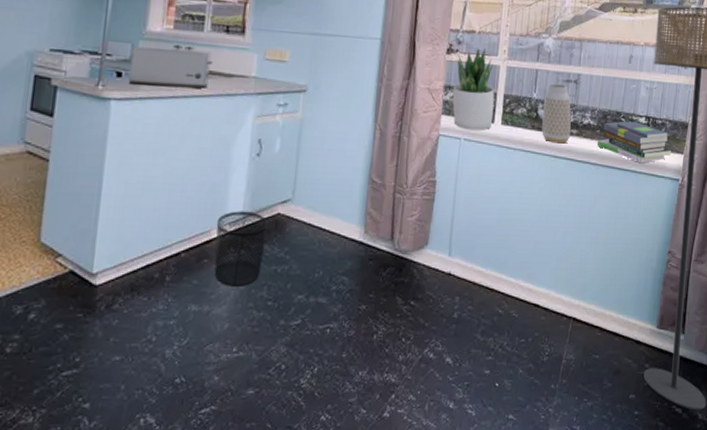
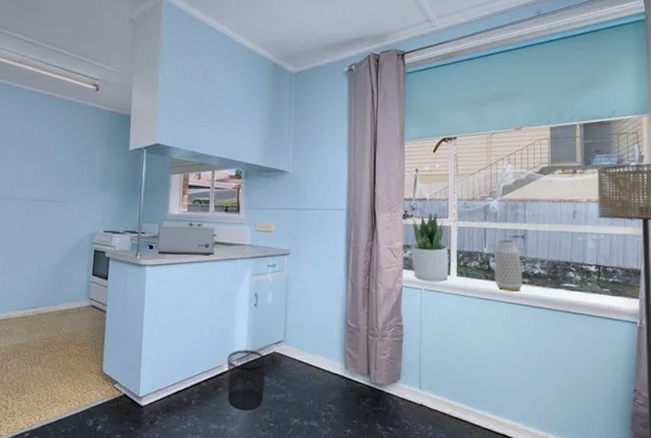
books: present [596,121,672,164] -> none [549,270,626,308]

